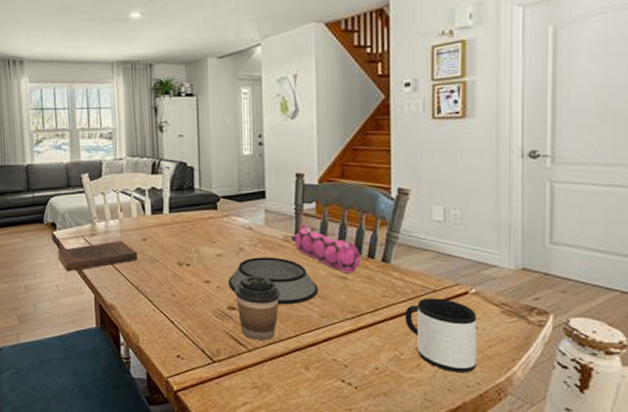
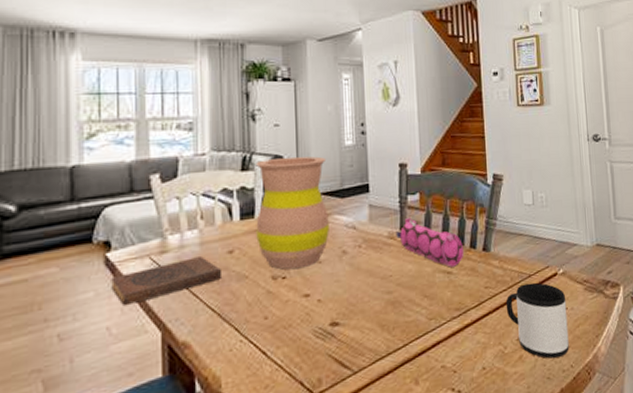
vase: none [164,163,228,259] -> present [256,156,329,270]
bowl: present [228,257,318,305] -> none [330,257,425,311]
coffee cup: present [235,275,280,341] -> none [338,280,386,359]

